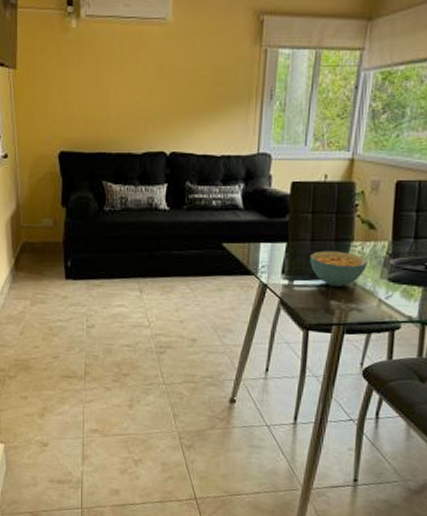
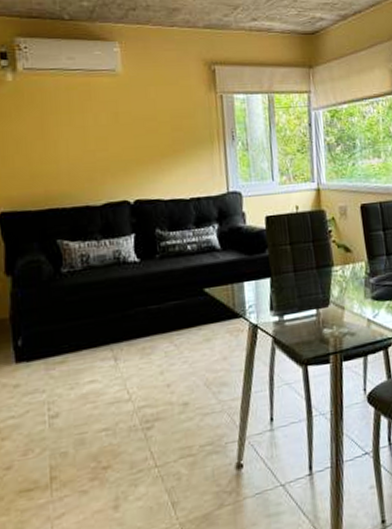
cereal bowl: present [310,251,368,286] -> none [296,278,351,315]

